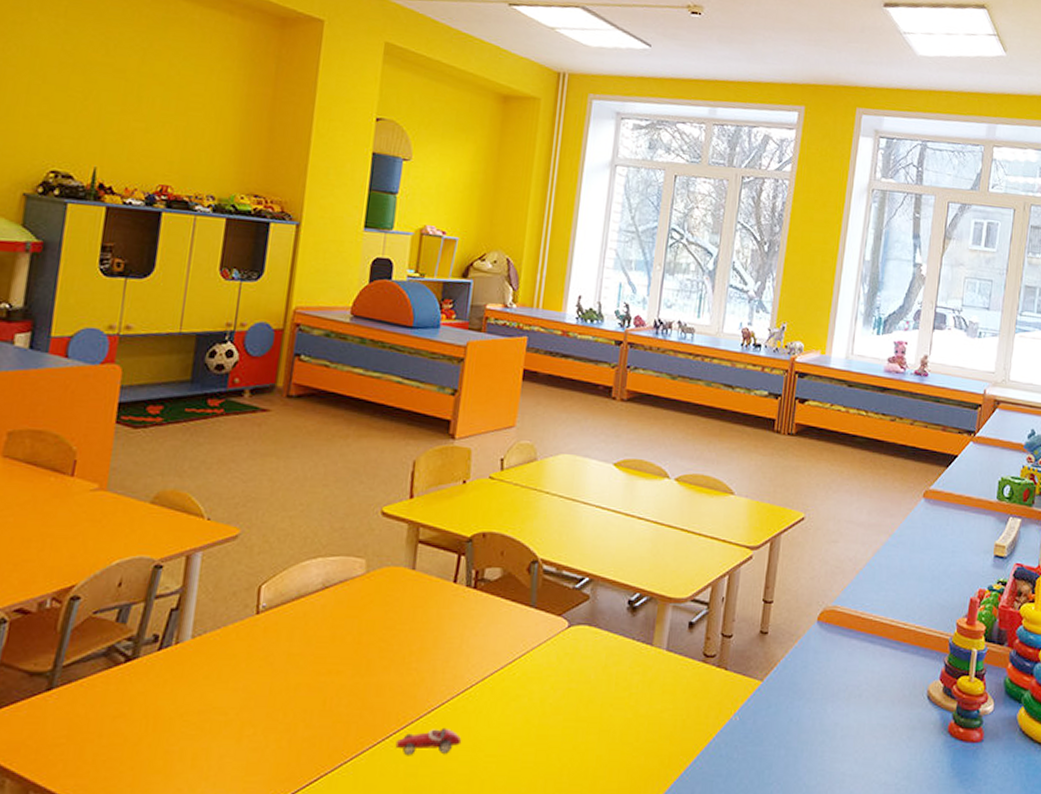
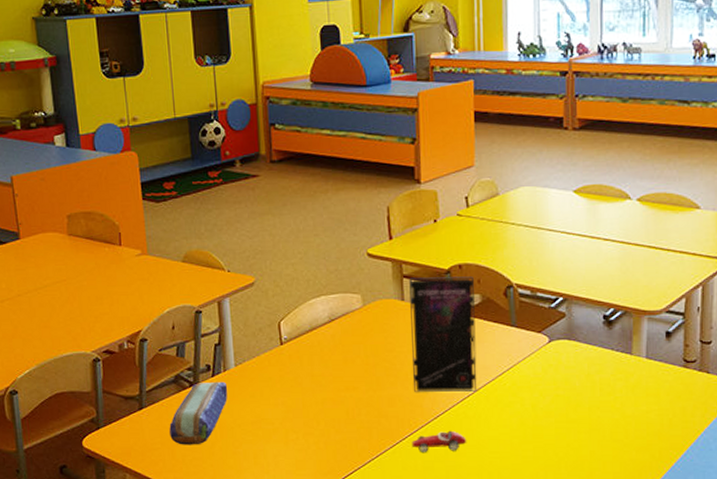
pencil case: none [82,656,176,741] -> present [169,381,227,445]
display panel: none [408,543,498,683] -> present [409,276,477,393]

